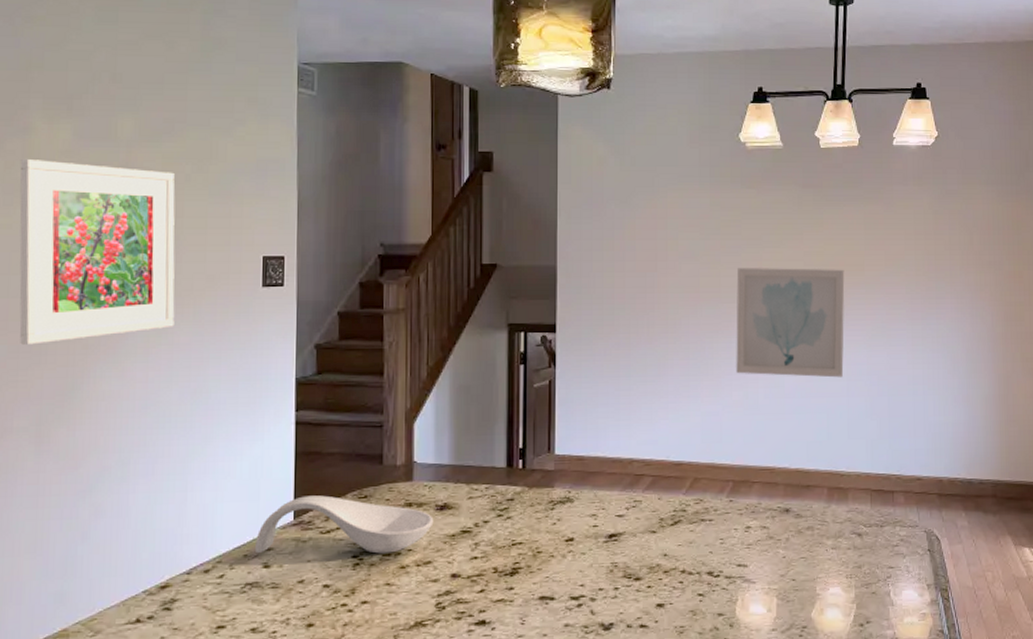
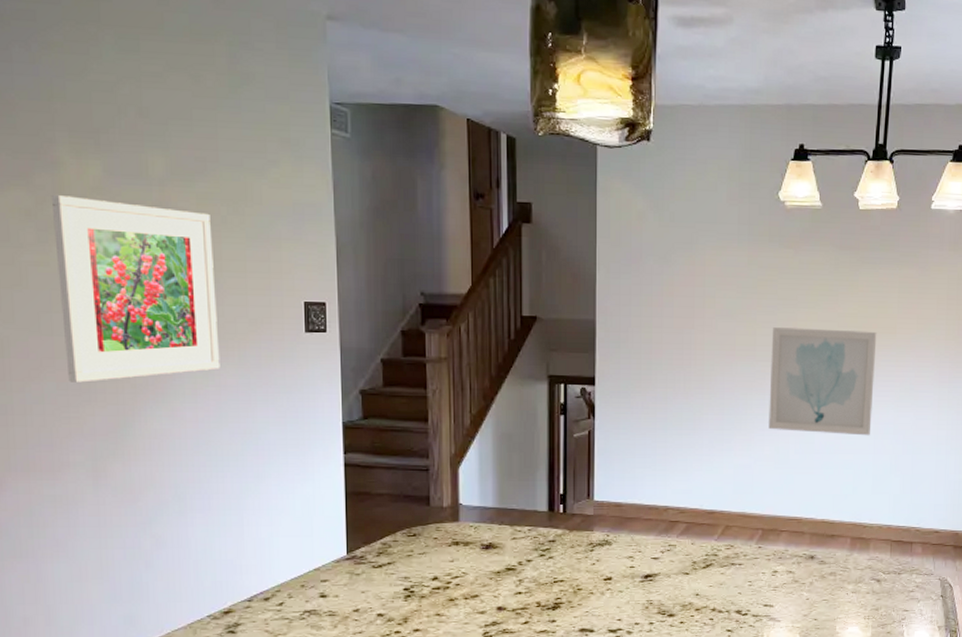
spoon rest: present [254,495,434,554] -> none [310,533,480,587]

